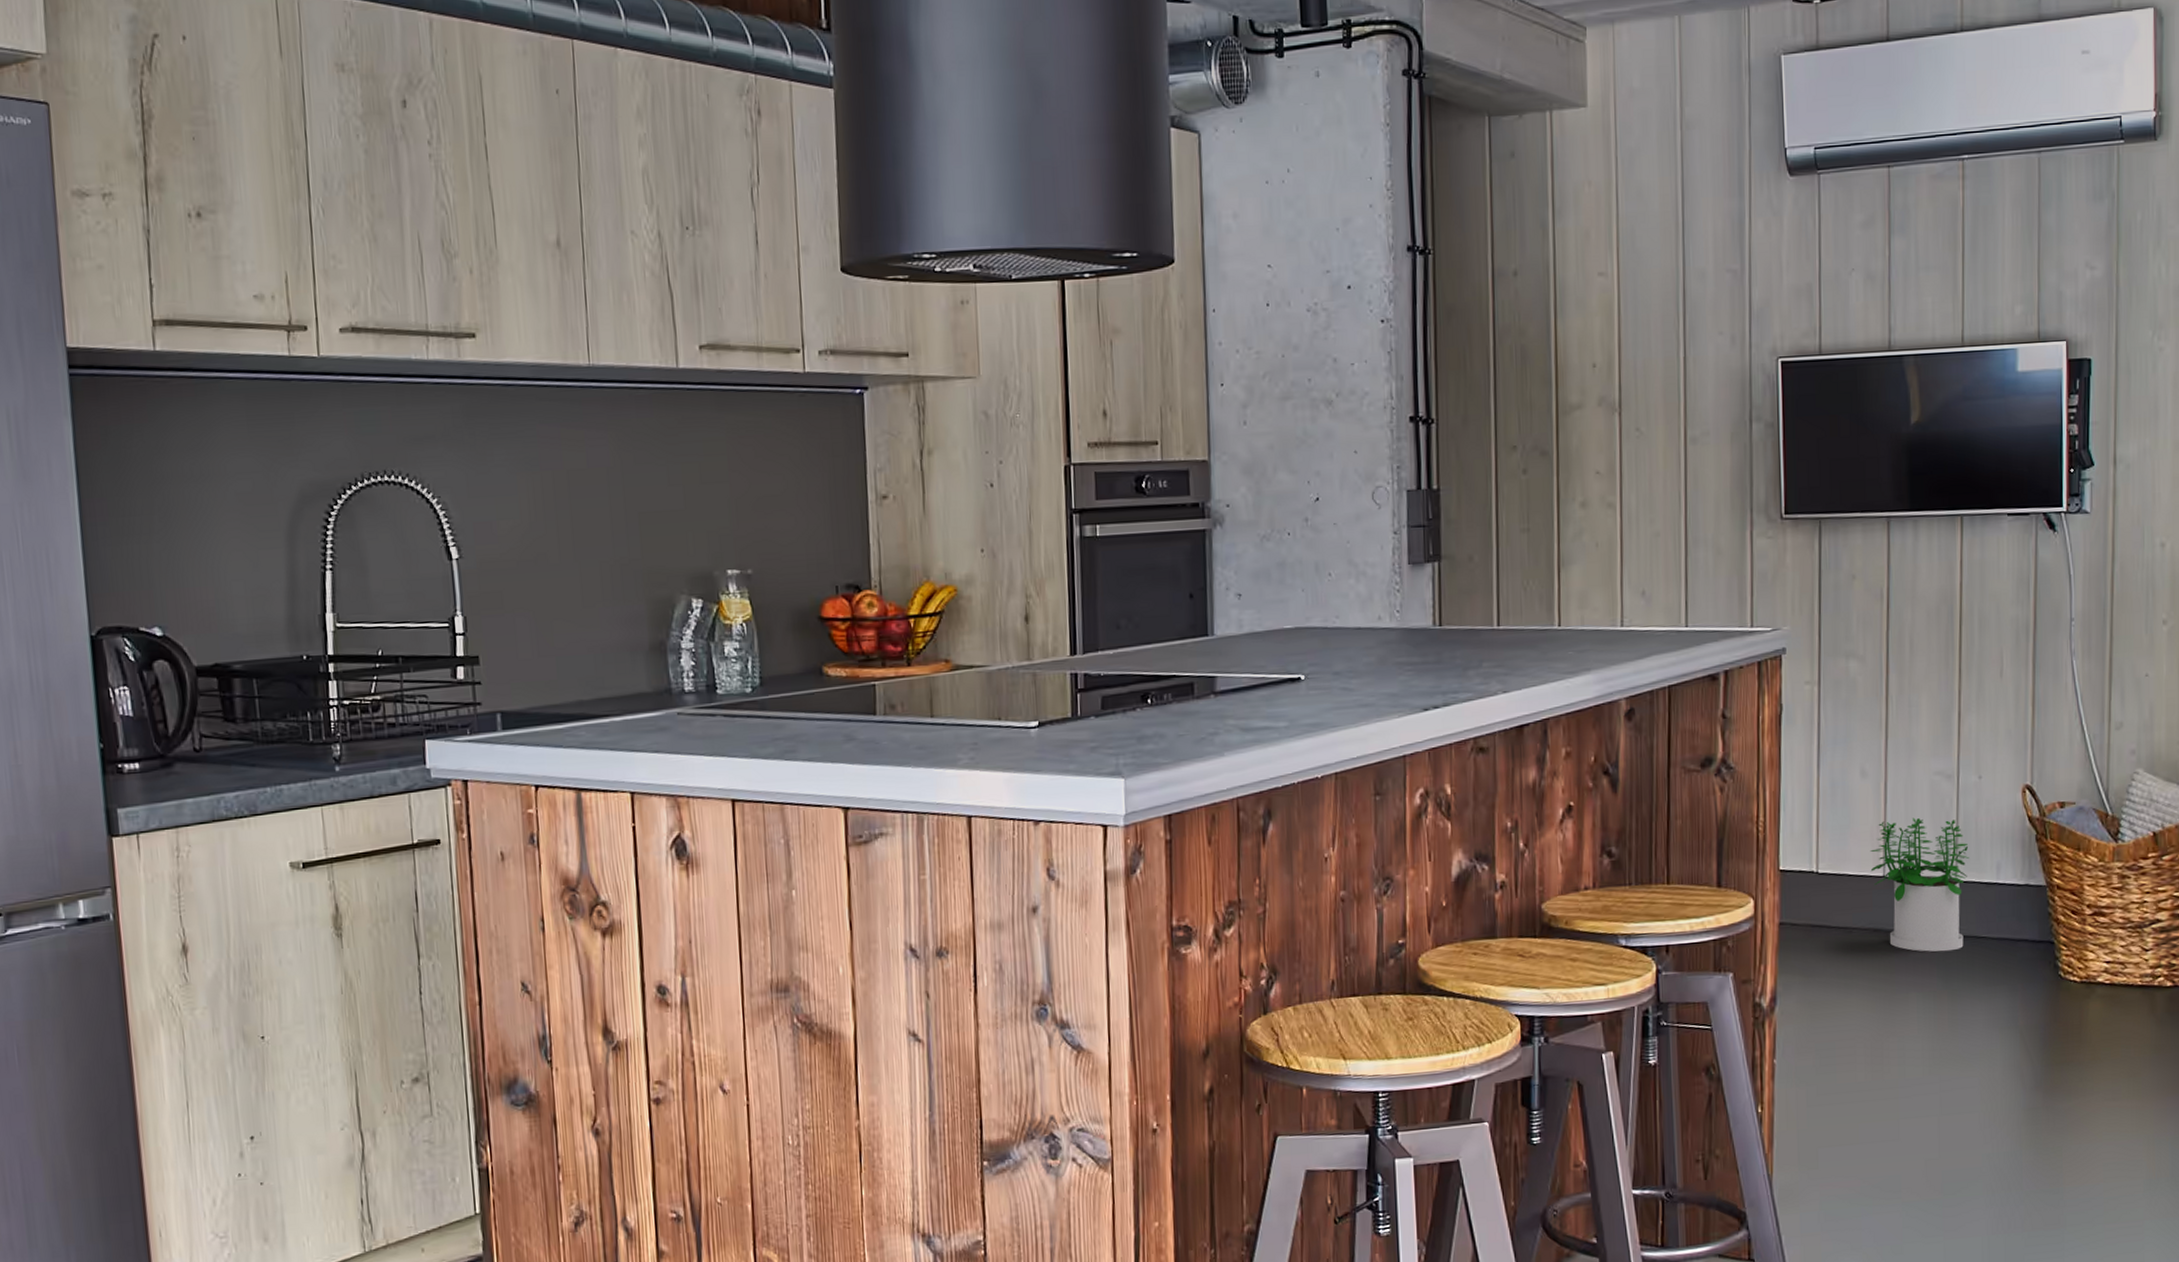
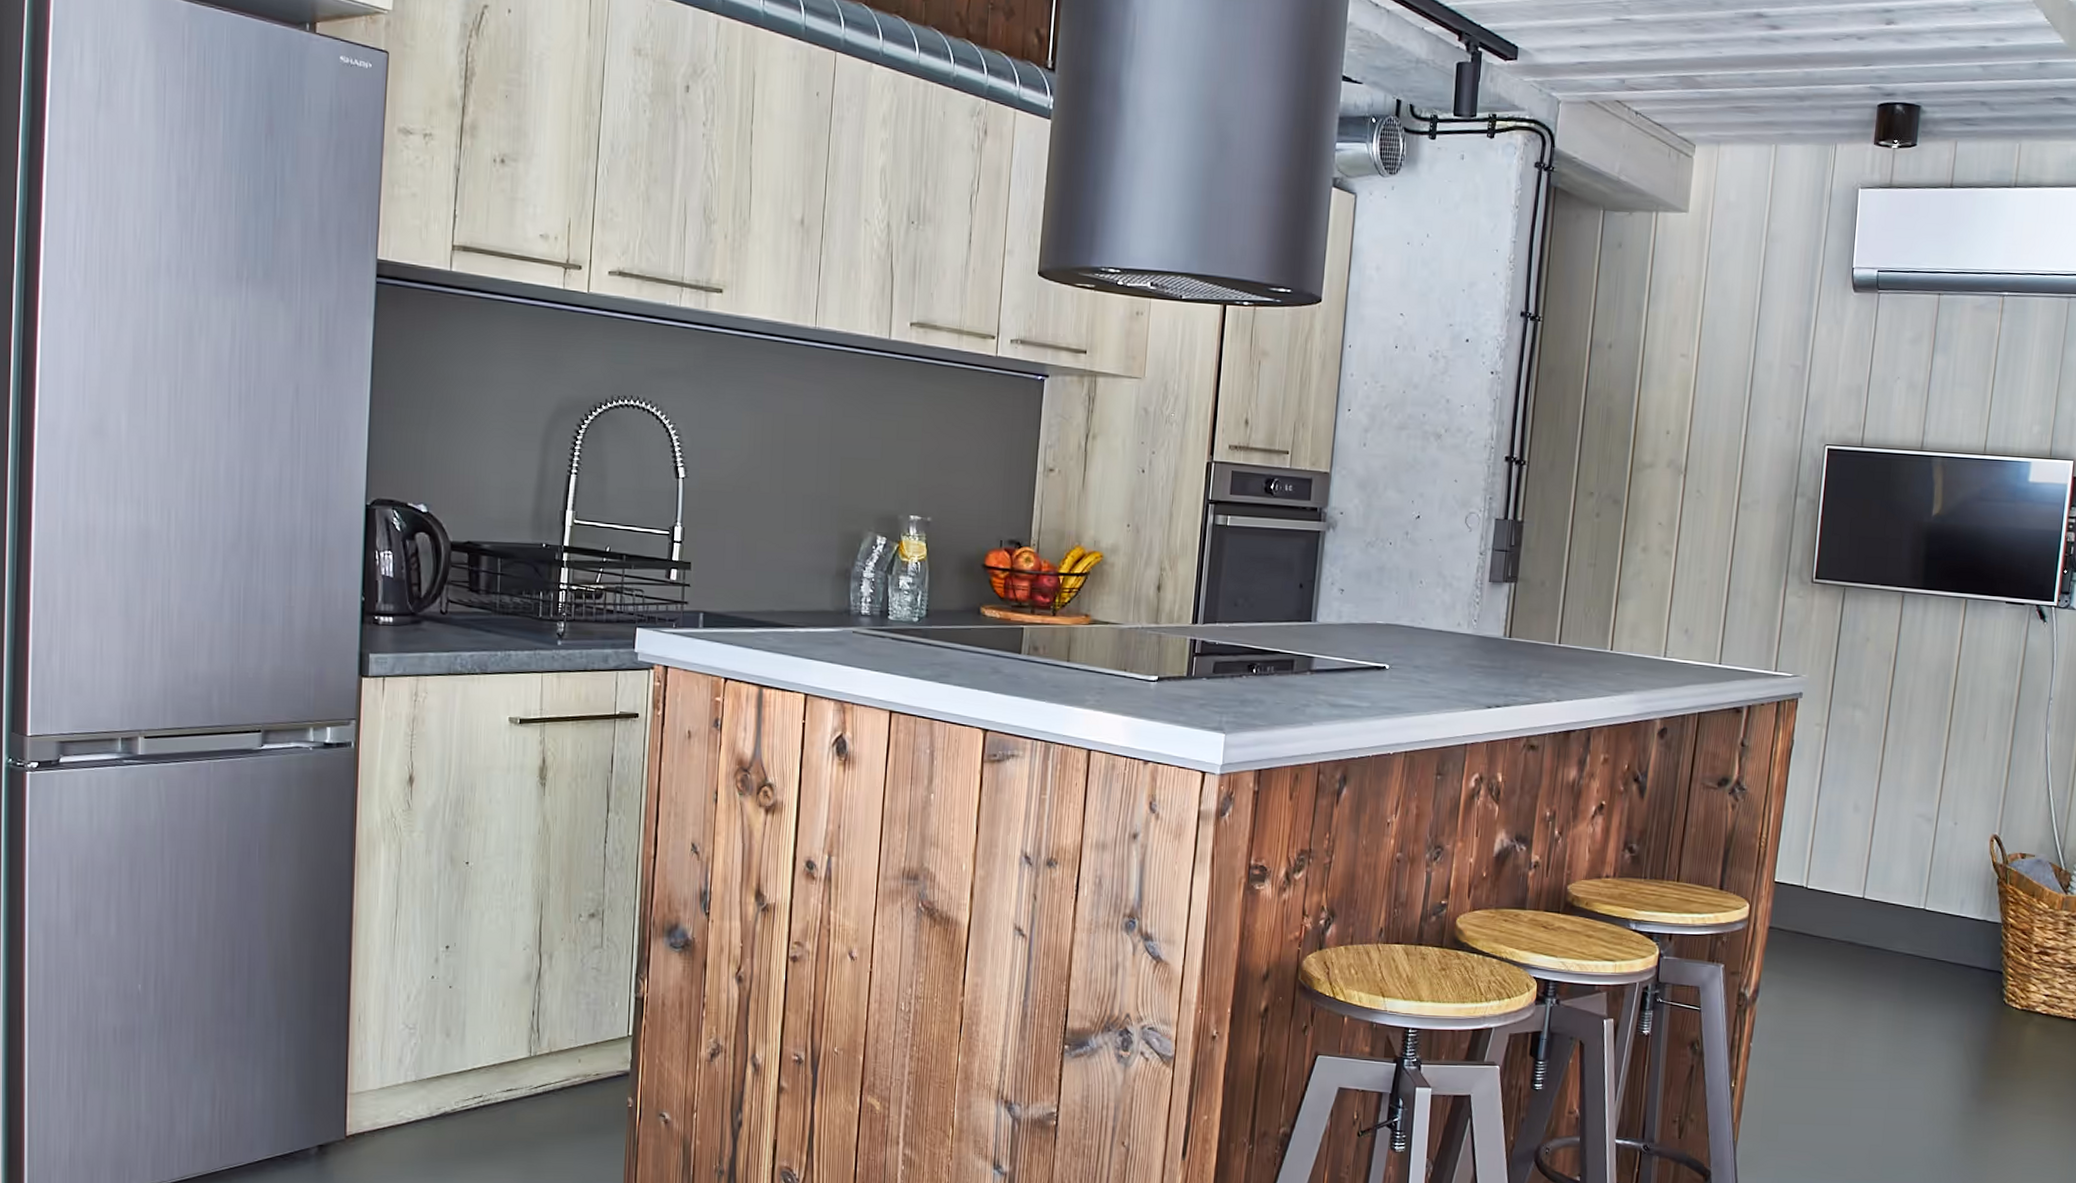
potted plant: present [1870,817,1969,952] -> none [1852,851,1938,969]

